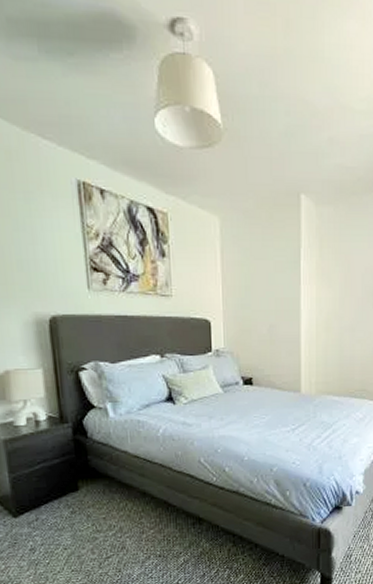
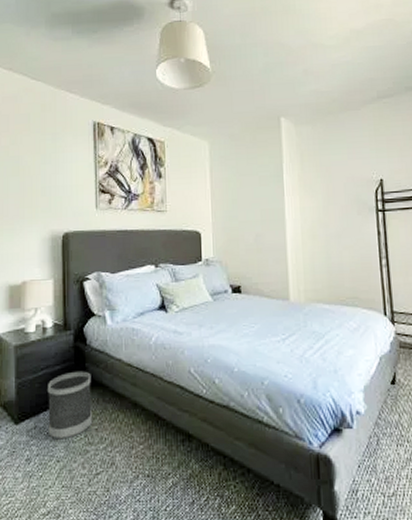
wastebasket: none [46,463,100,530] -> present [47,371,93,440]

